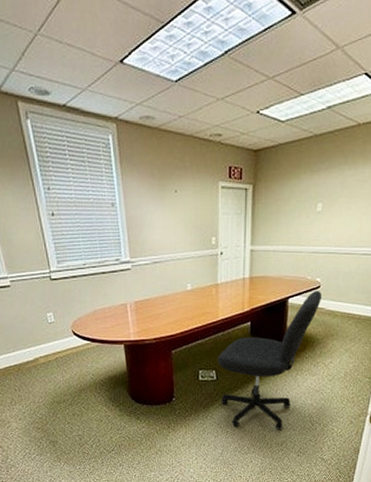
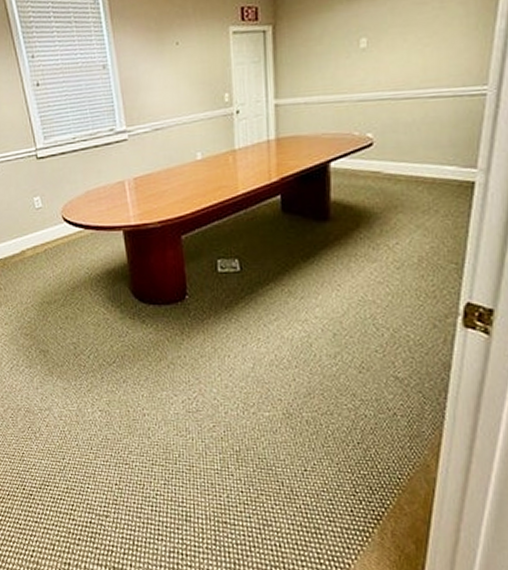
office chair: present [218,290,323,430] -> none [241,148,377,337]

